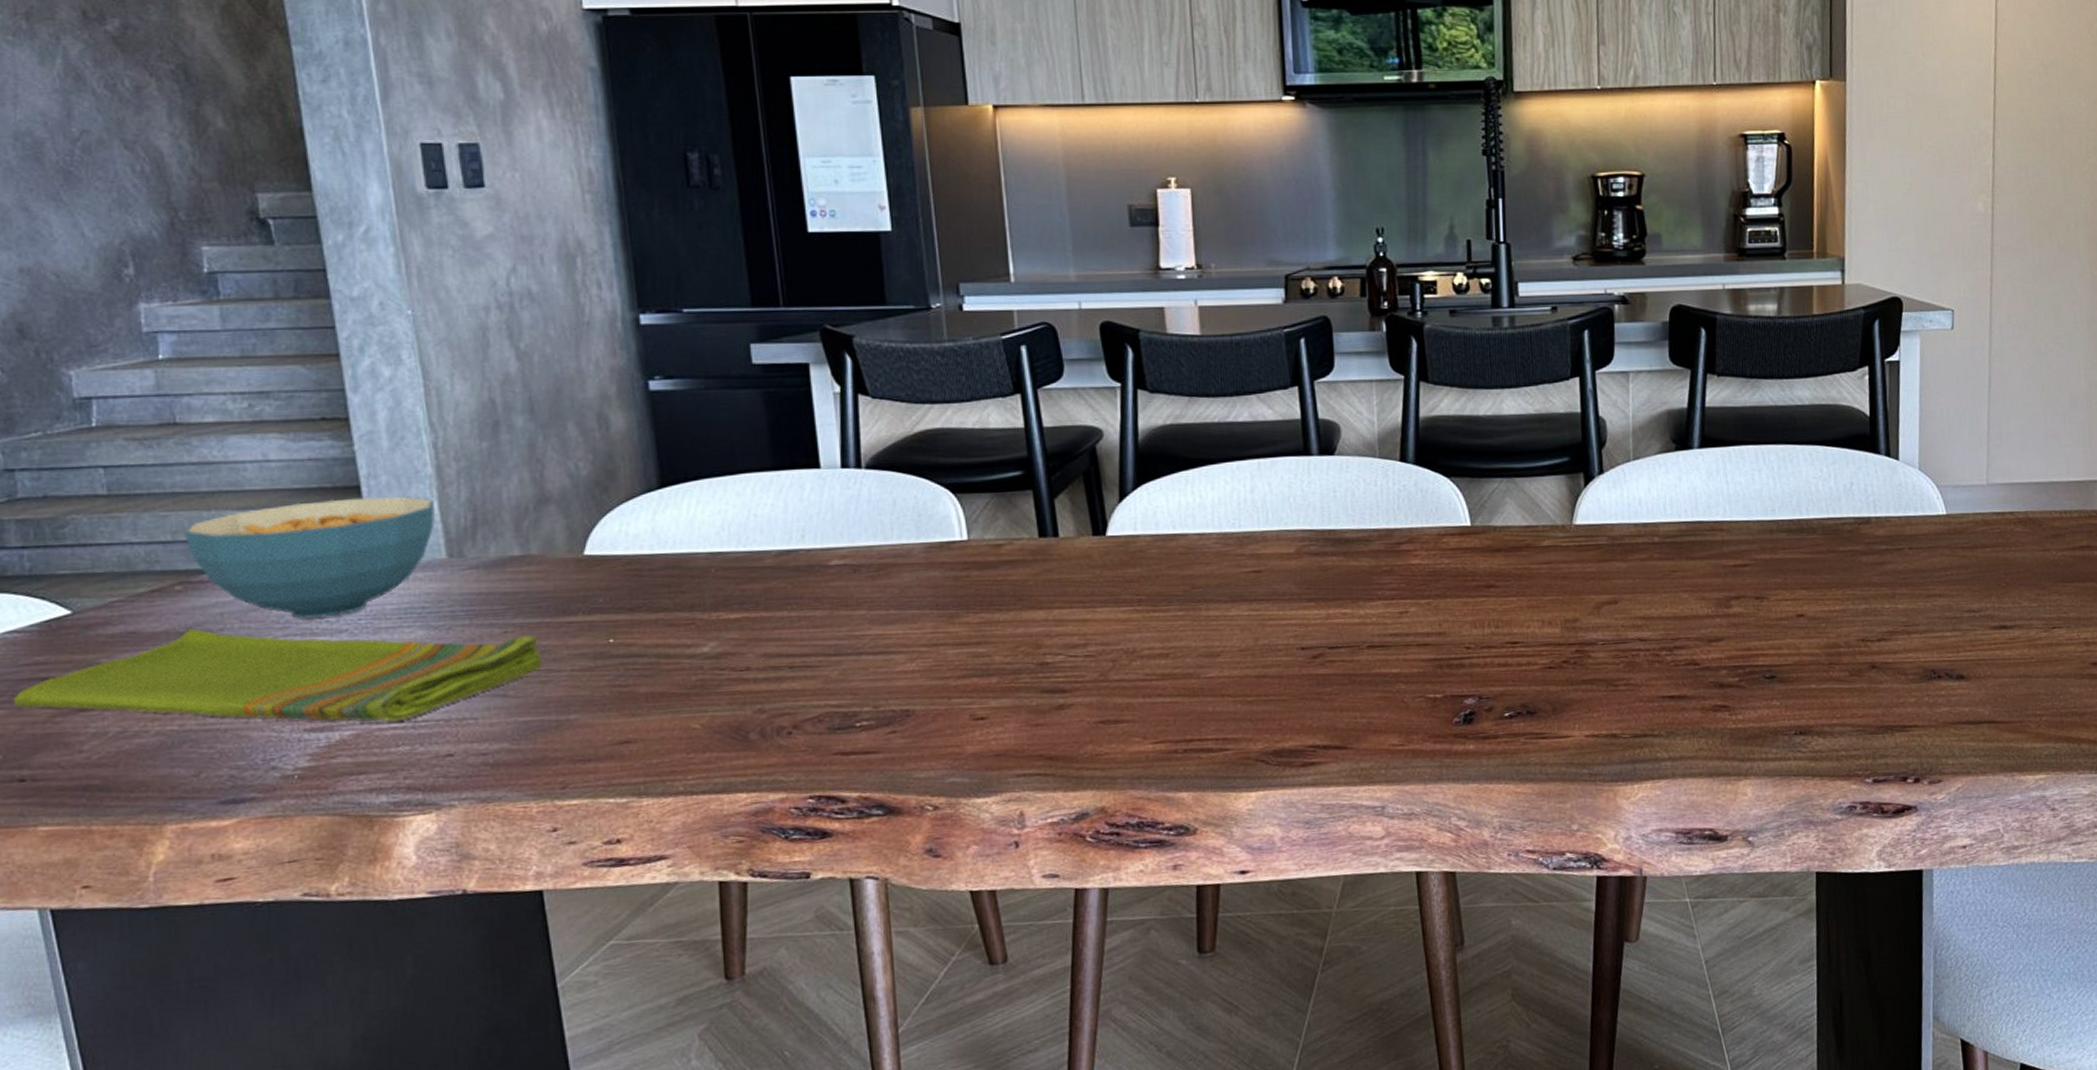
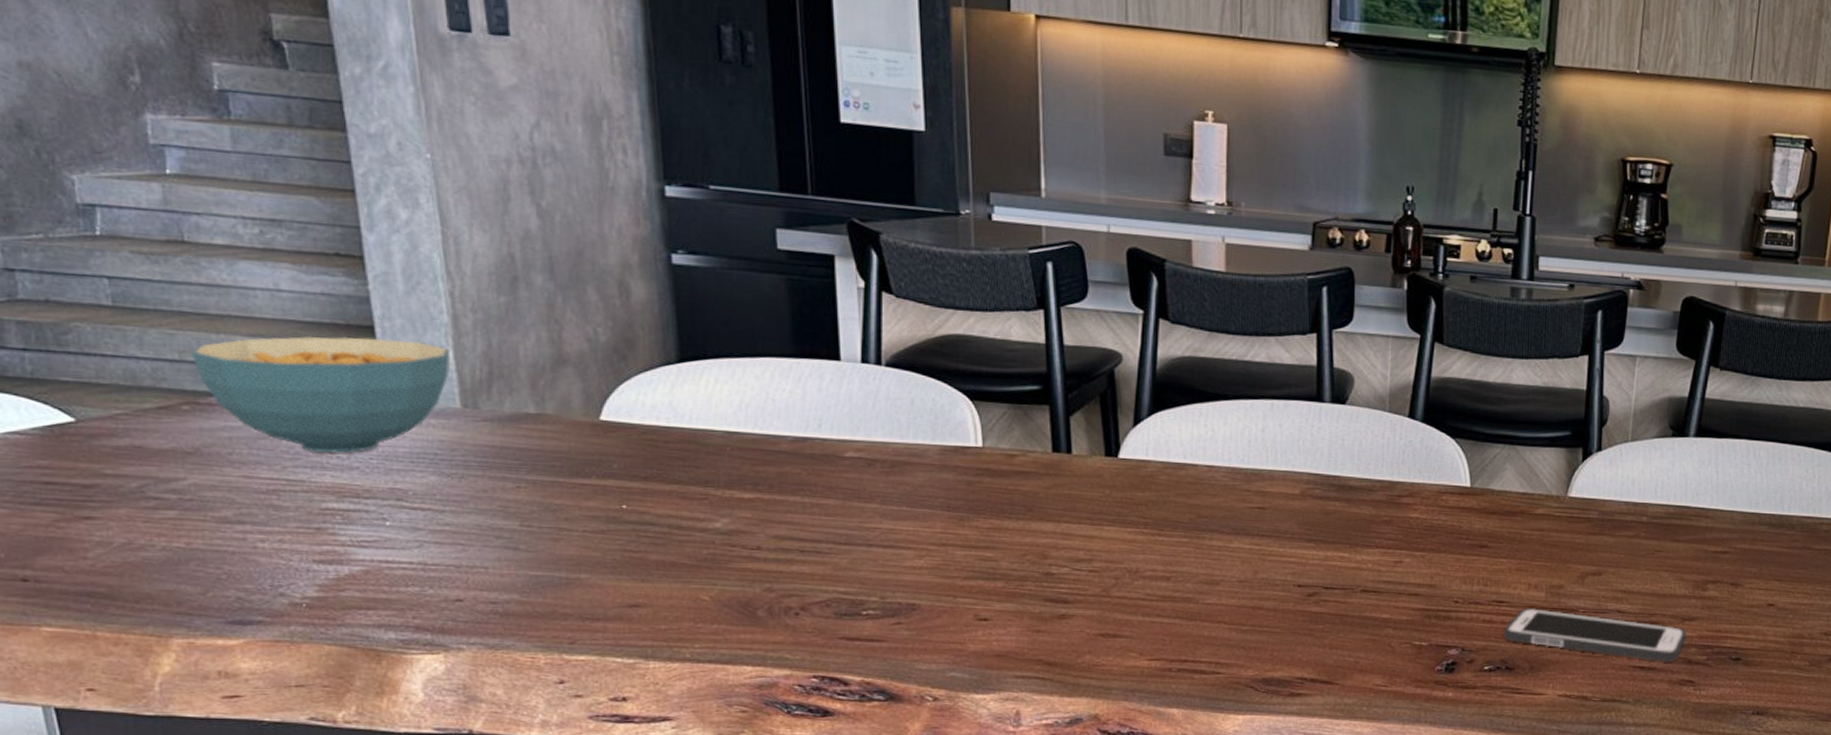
dish towel: present [13,628,543,722] -> none [15,449,555,563]
cell phone: none [1521,645,1715,689] -> present [1503,607,1687,663]

